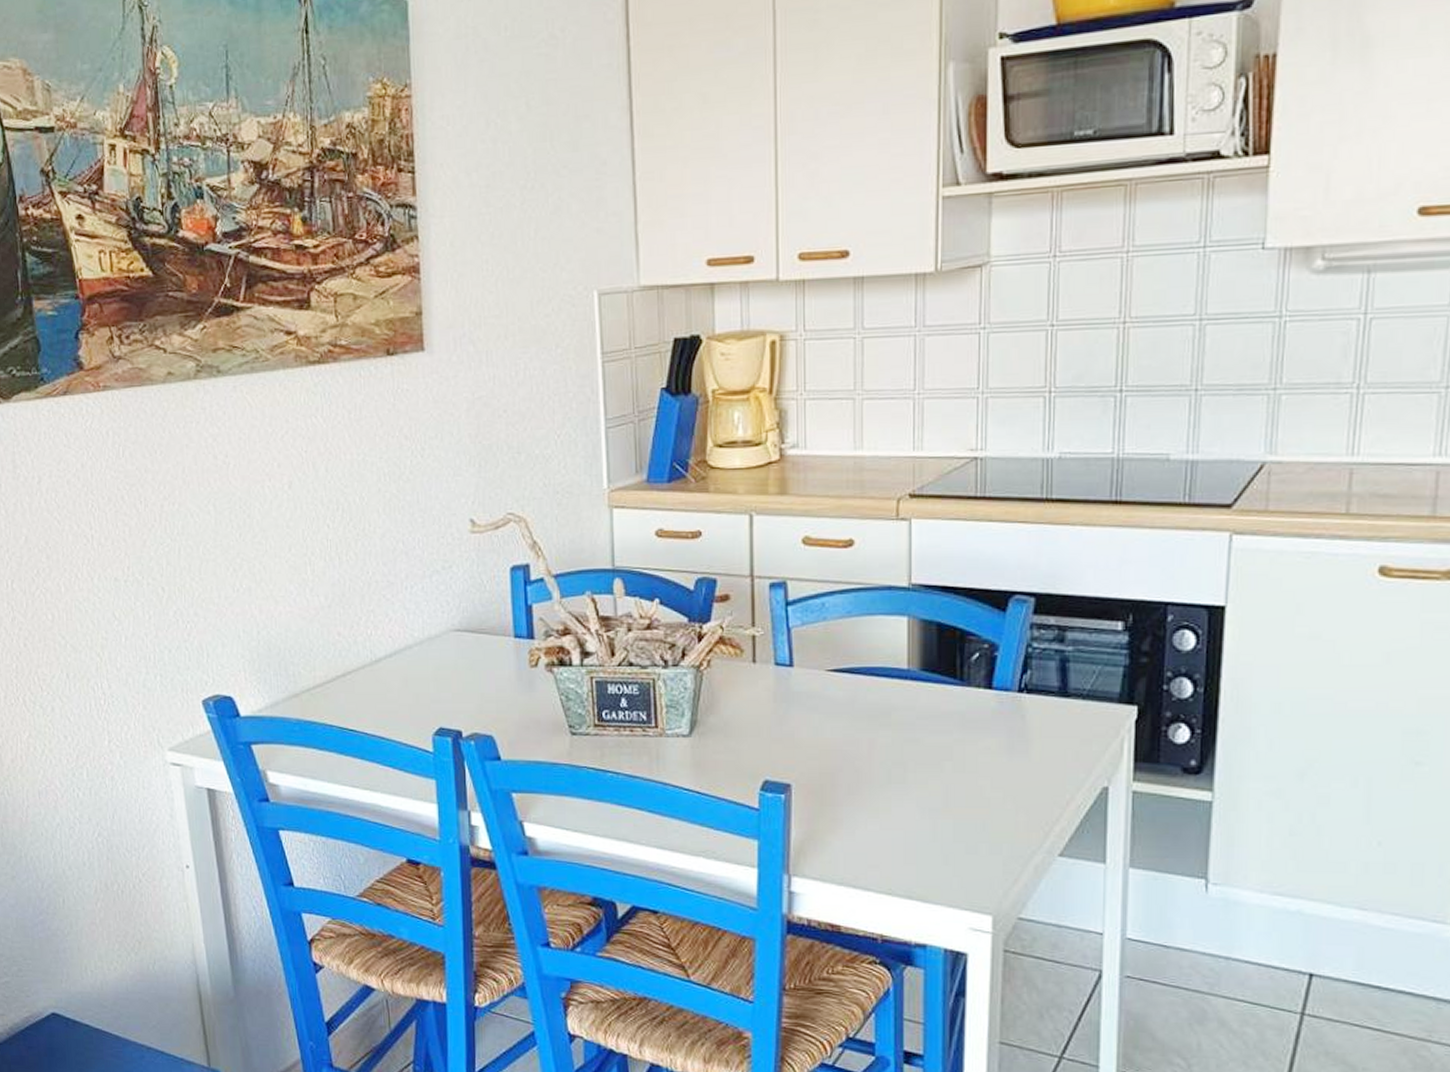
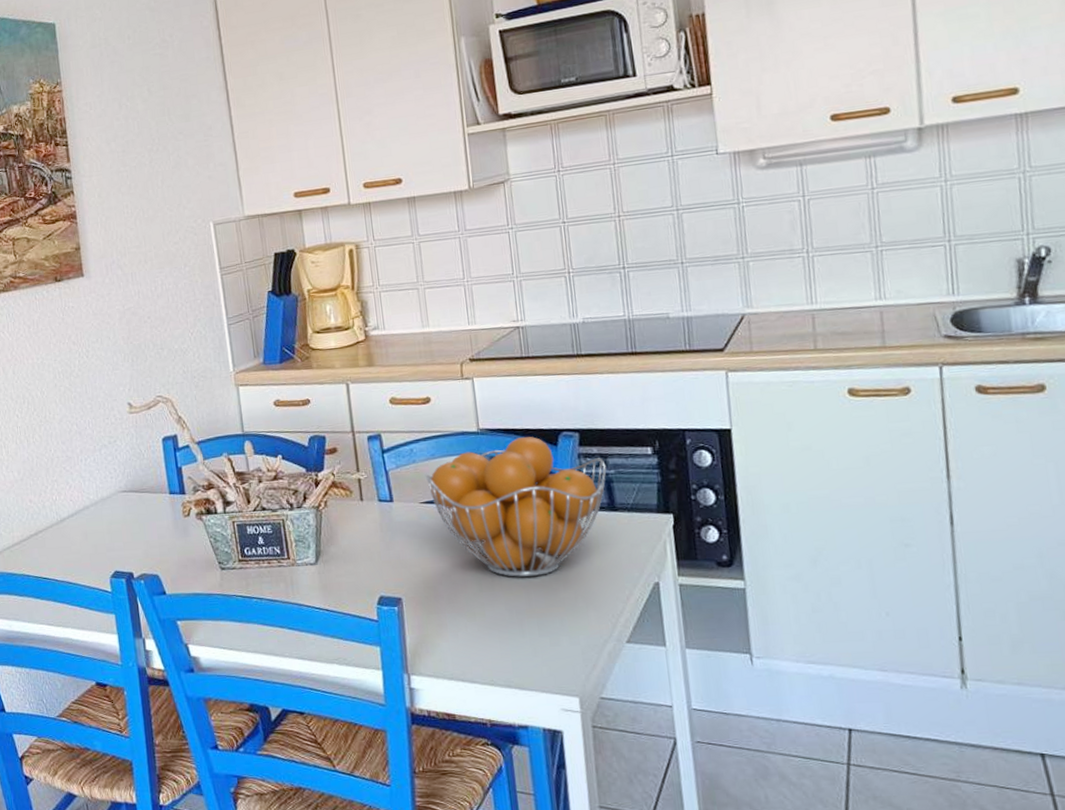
fruit basket: none [836,597,1063,769] -> present [425,436,607,577]

